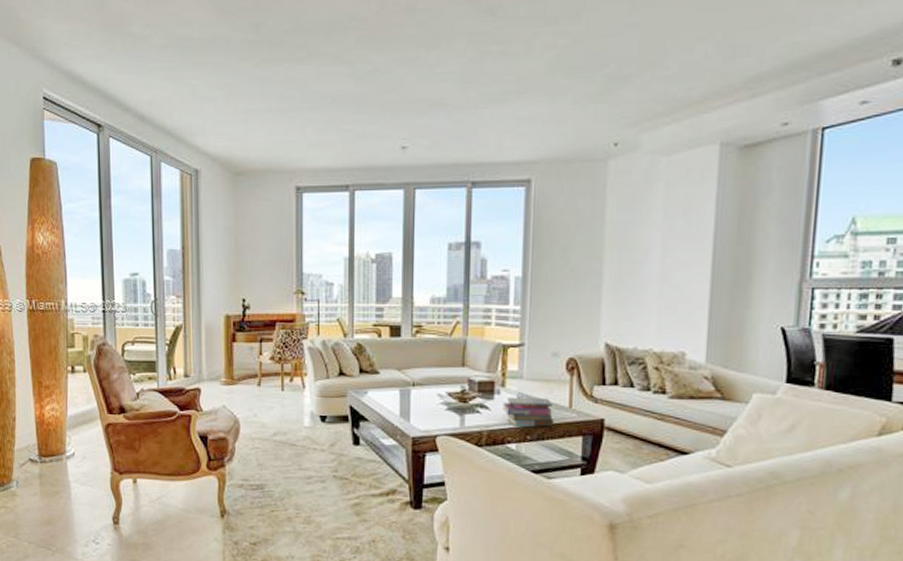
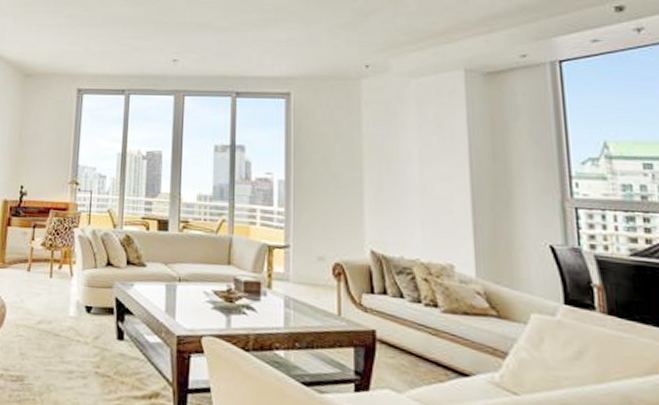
books: present [502,397,555,428] -> none [269,299,324,335]

